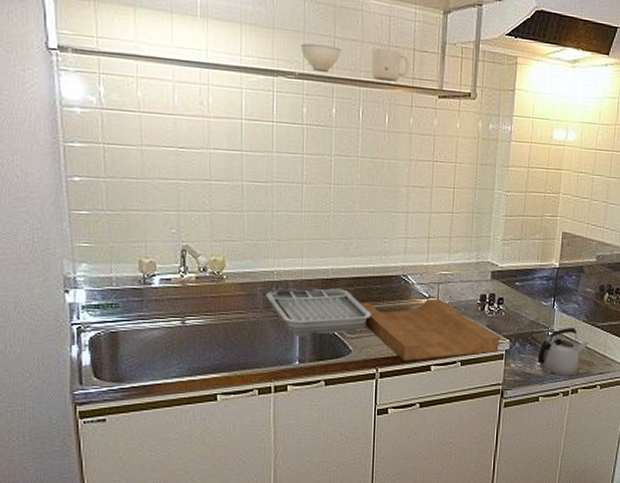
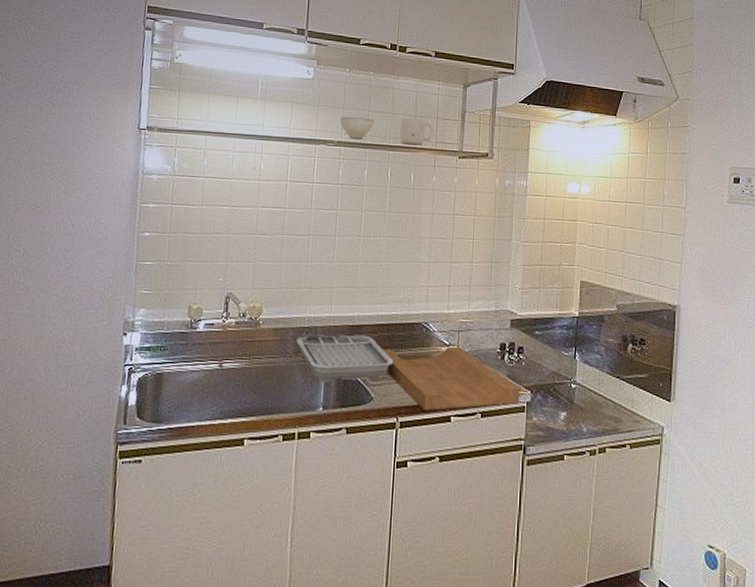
kettle: present [537,327,589,376] -> none [560,379,615,433]

